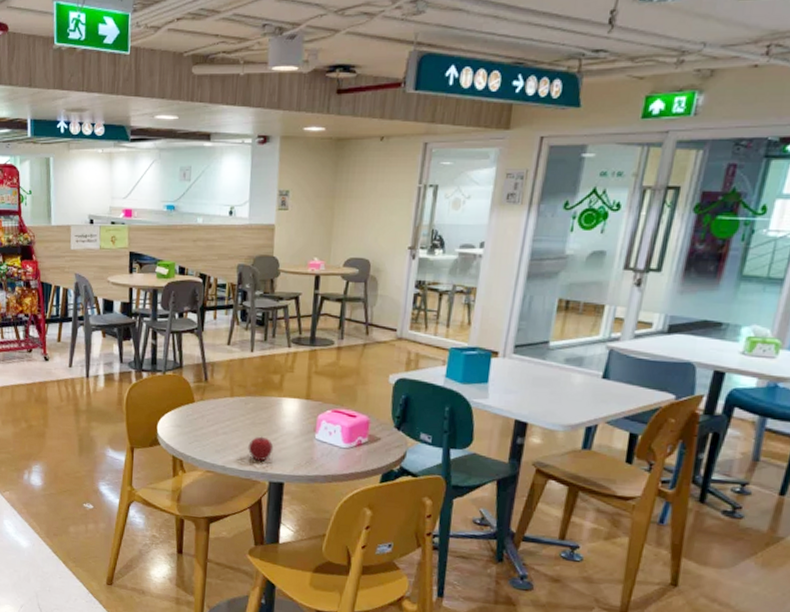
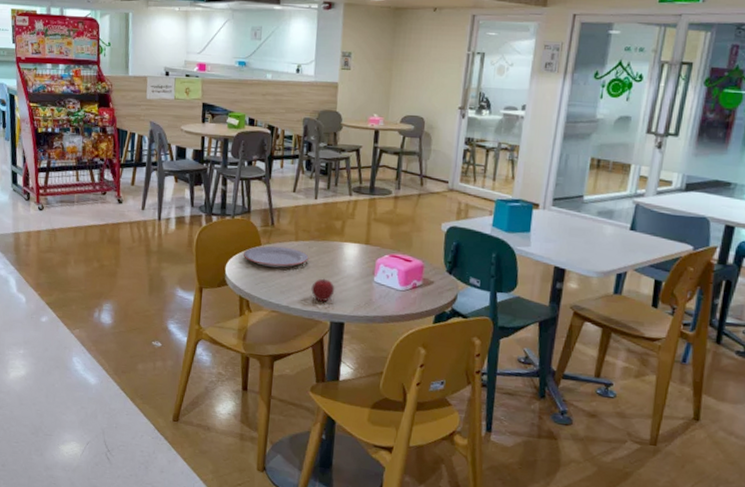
plate: none [175,402,245,426] -> present [243,246,309,268]

